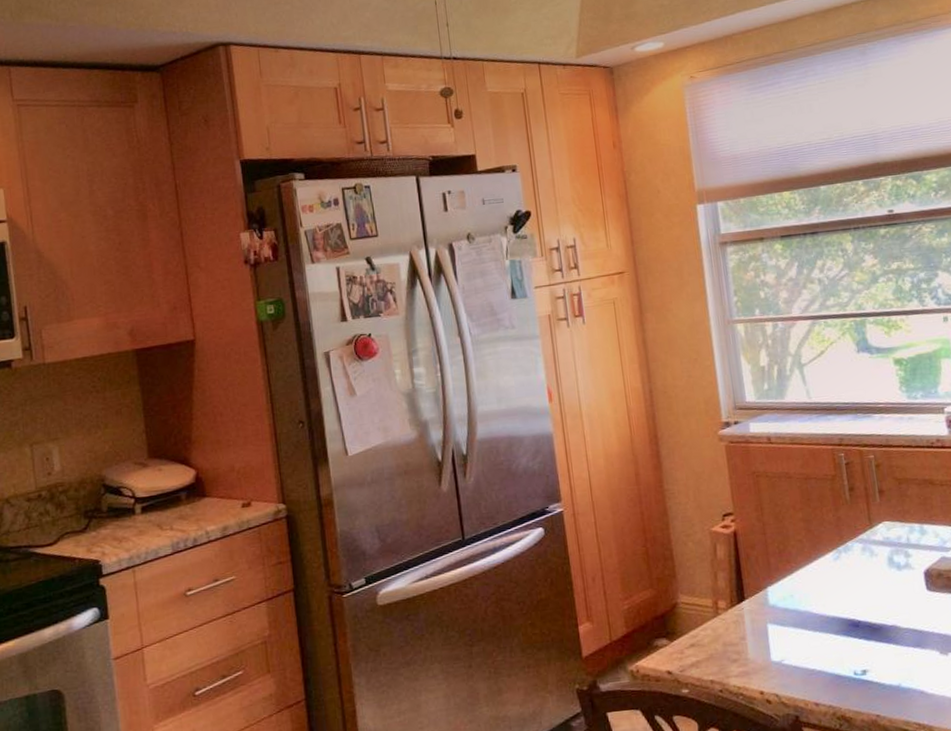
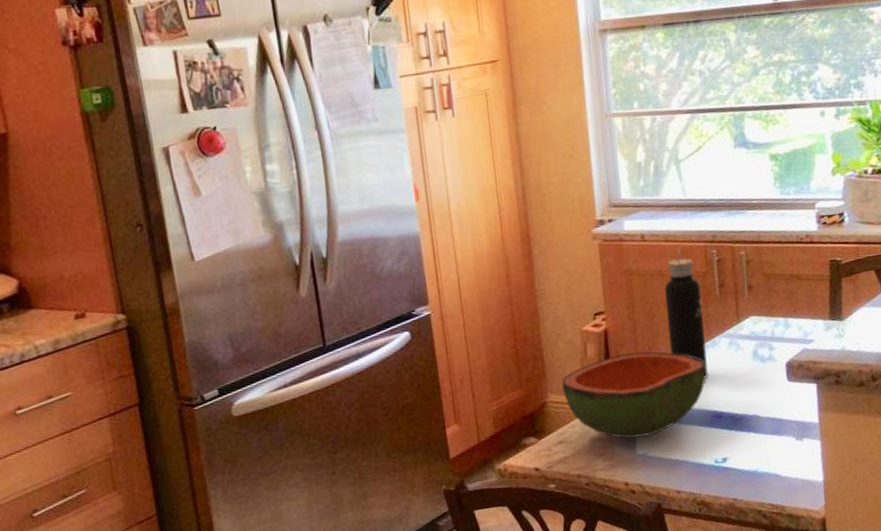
bowl: none [692,554,840,645] -> present [561,351,706,439]
water bottle: none [793,451,842,584] -> present [664,248,708,378]

